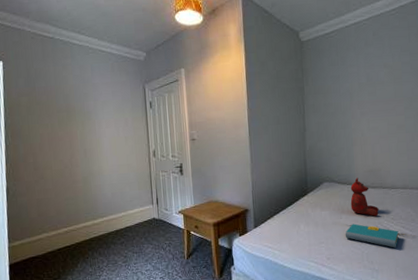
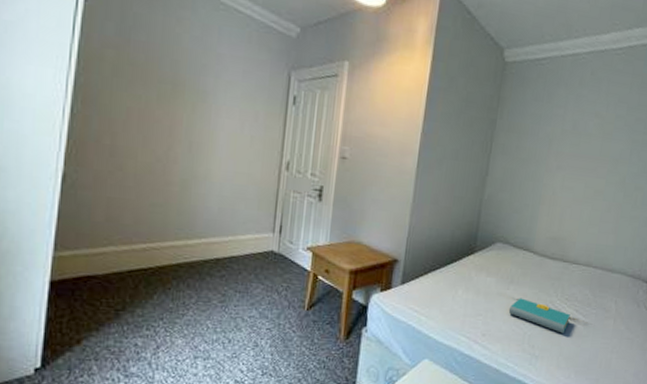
teddy bear: present [350,177,379,217] -> none [522,243,554,293]

